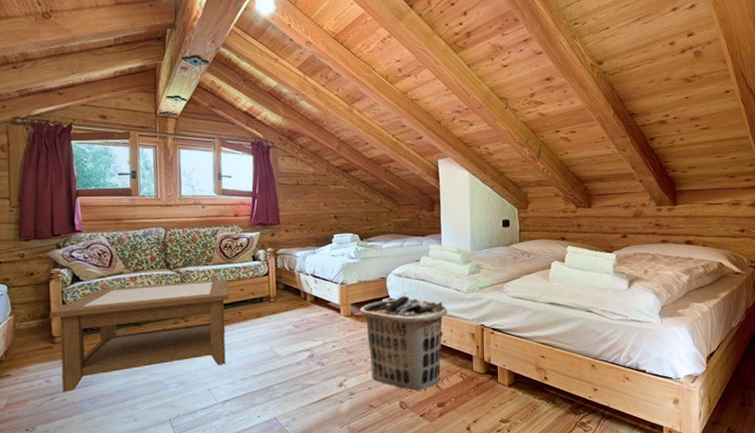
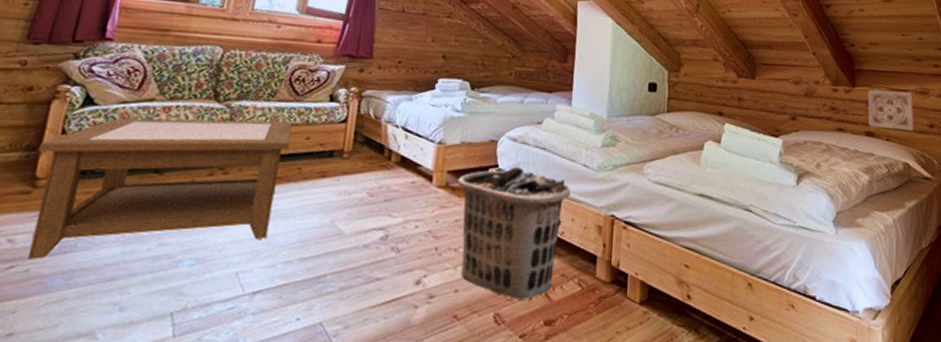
wall ornament: none [688,204,727,237] -> present [868,89,914,131]

